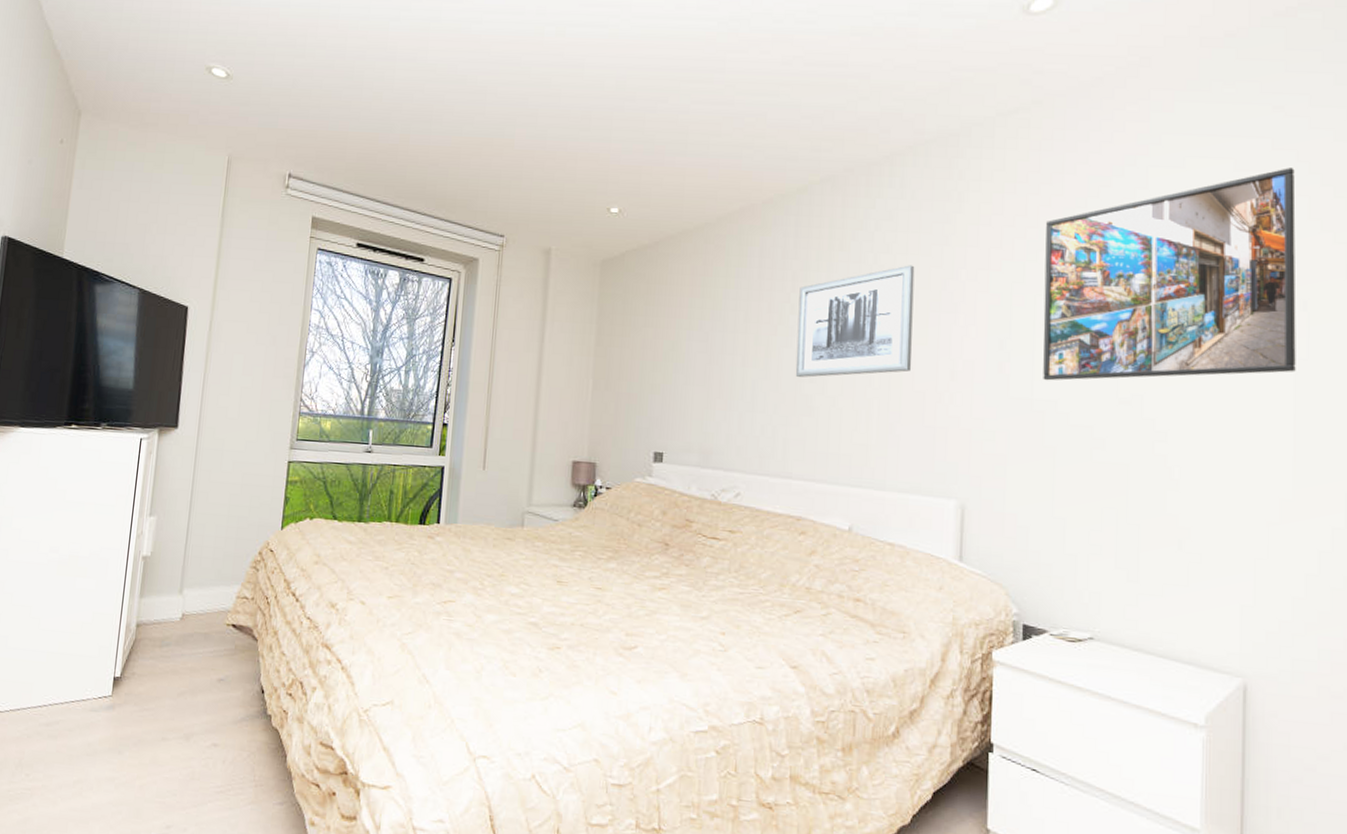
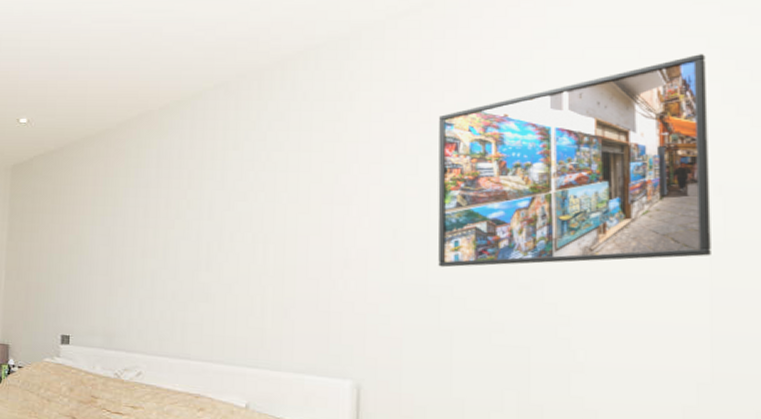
wall art: present [795,265,915,378] -> none [192,161,307,267]

